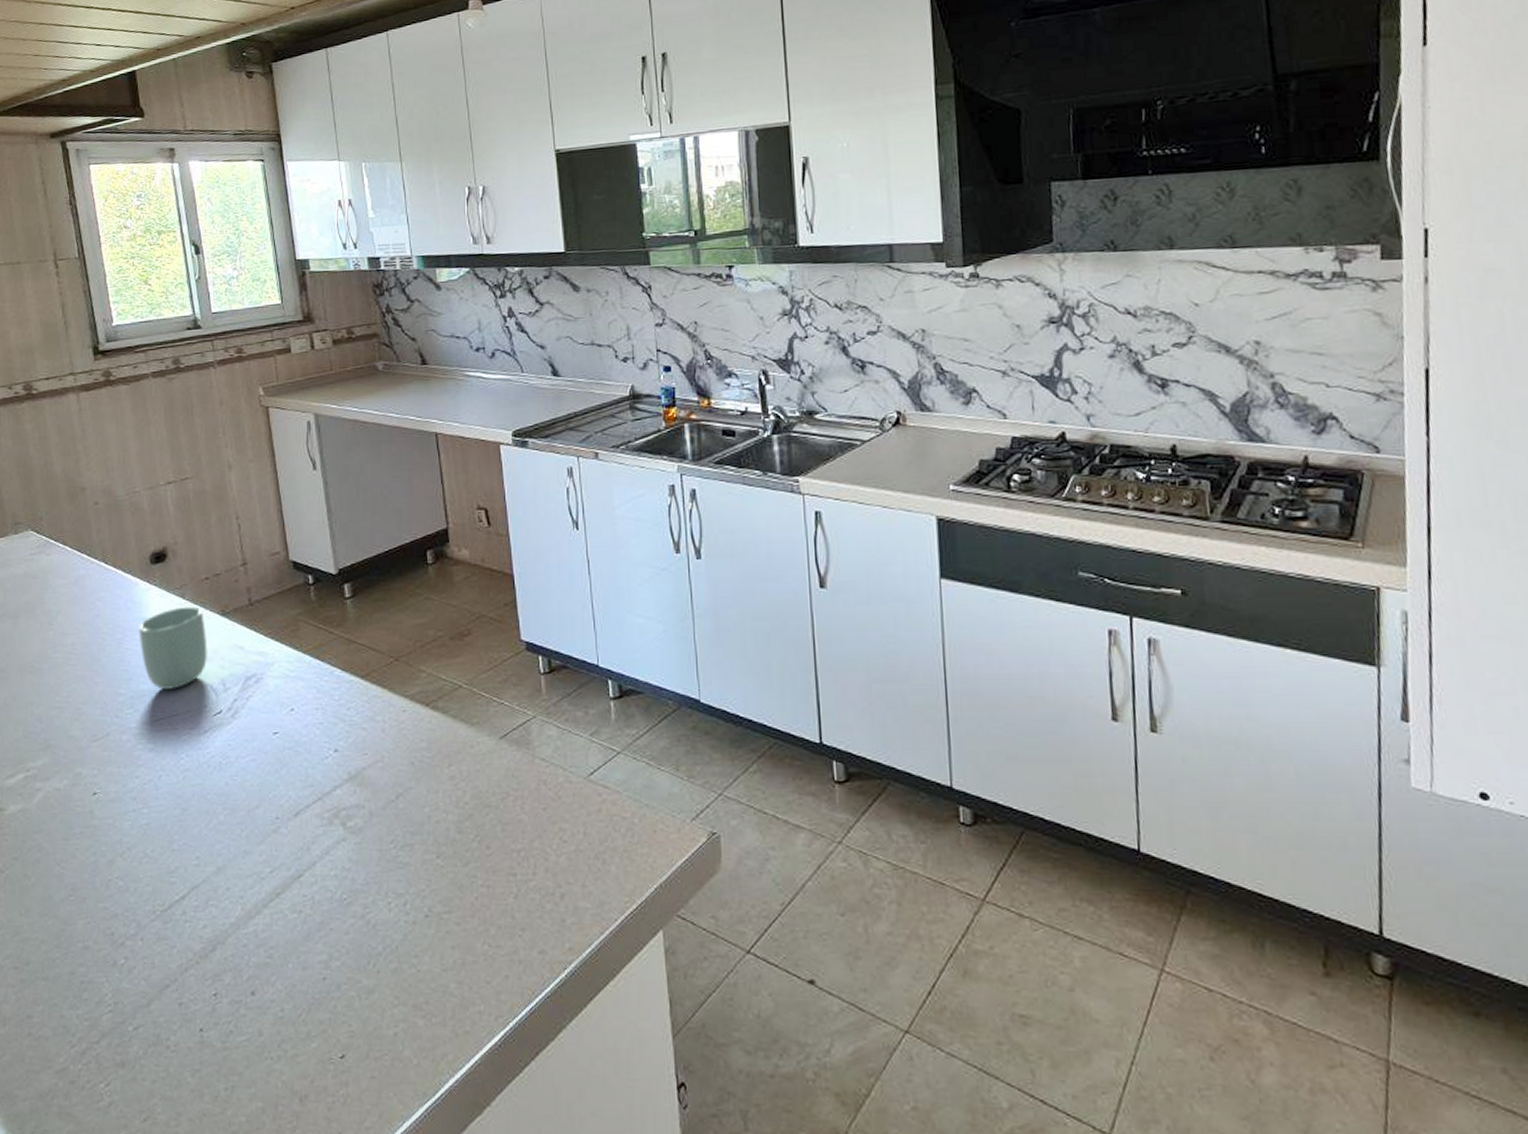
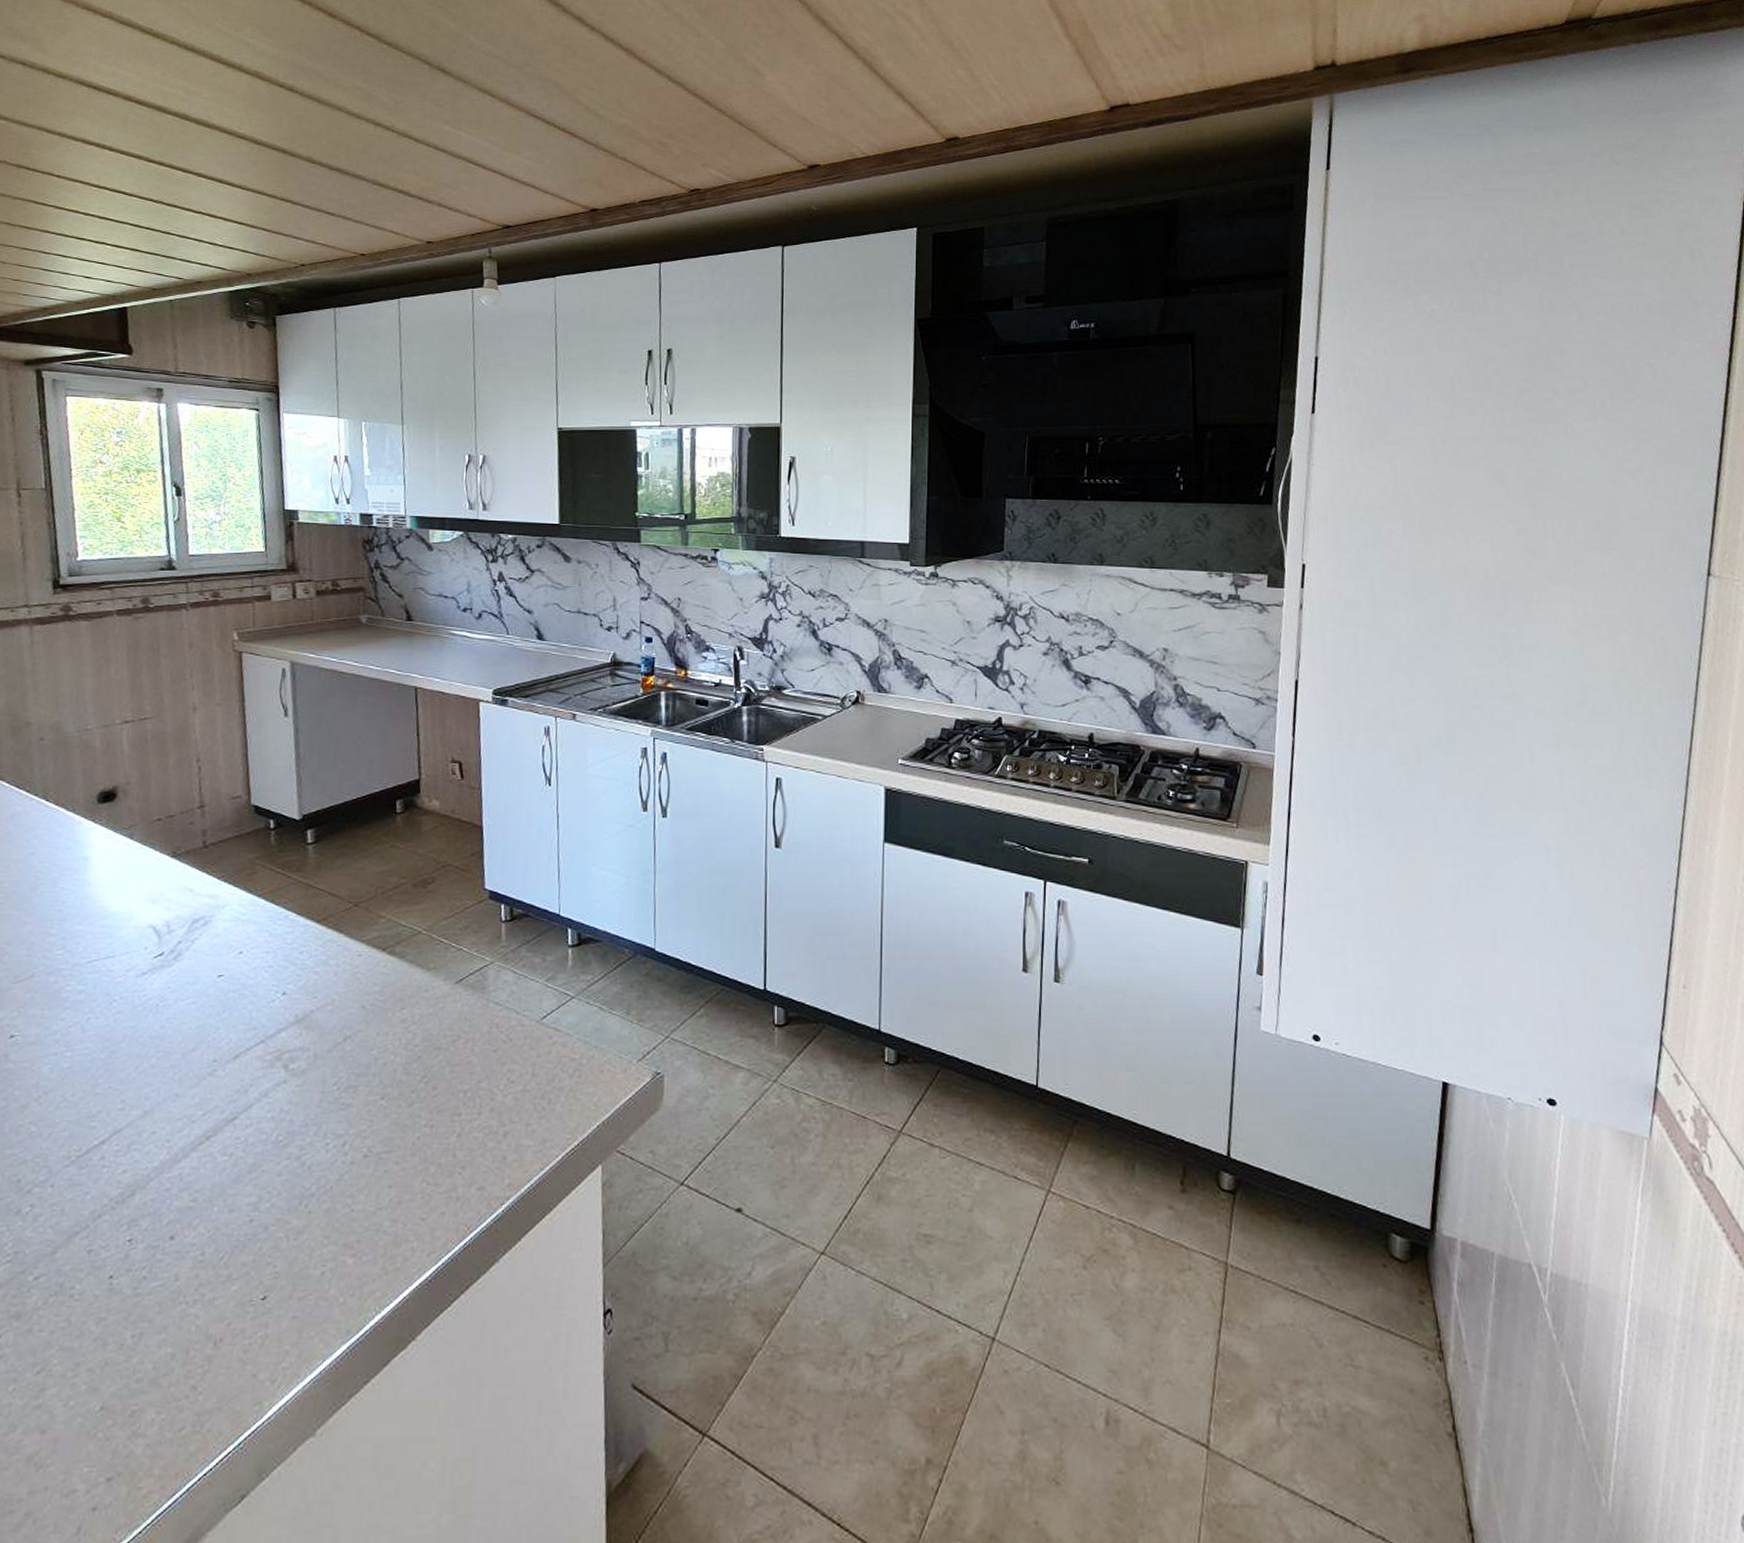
cup: present [139,605,208,691] -> none [77,846,154,932]

